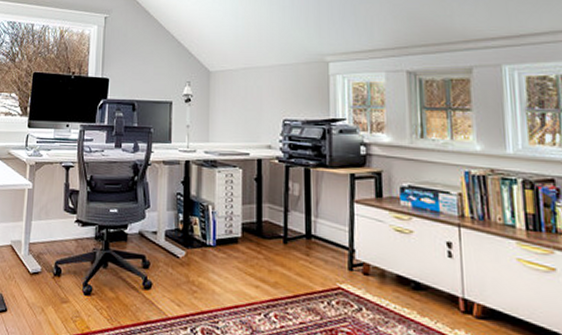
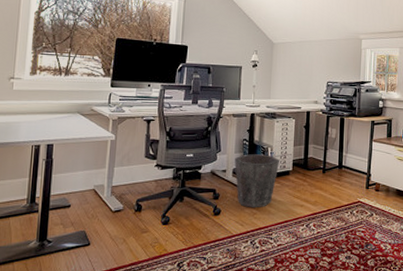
waste bin: none [167,212,225,285] -> present [235,154,280,208]

